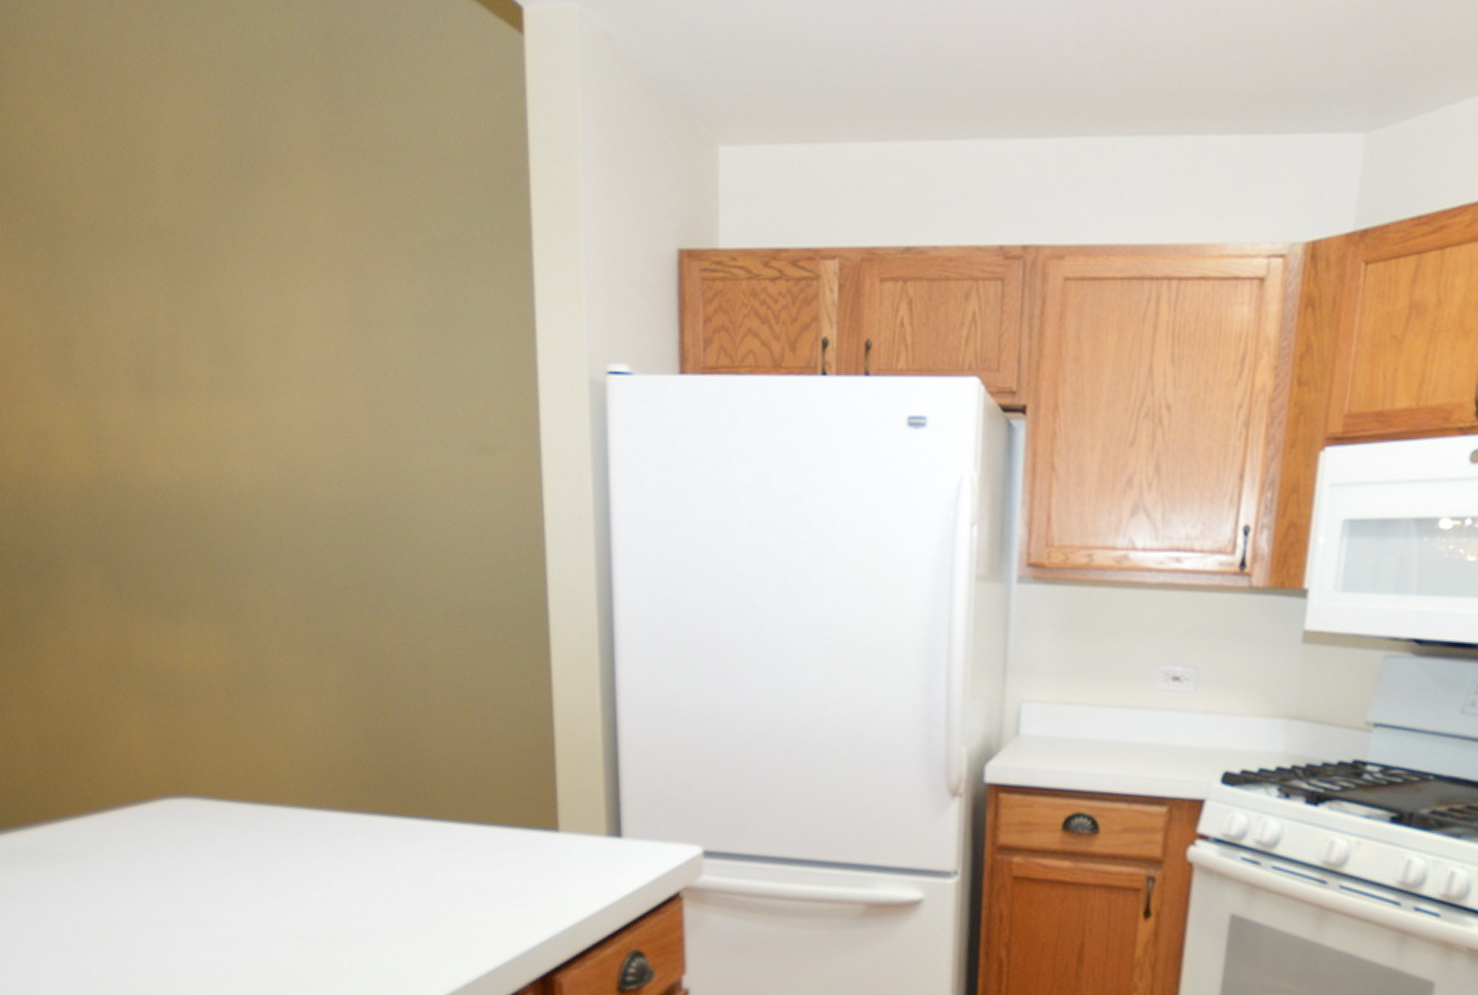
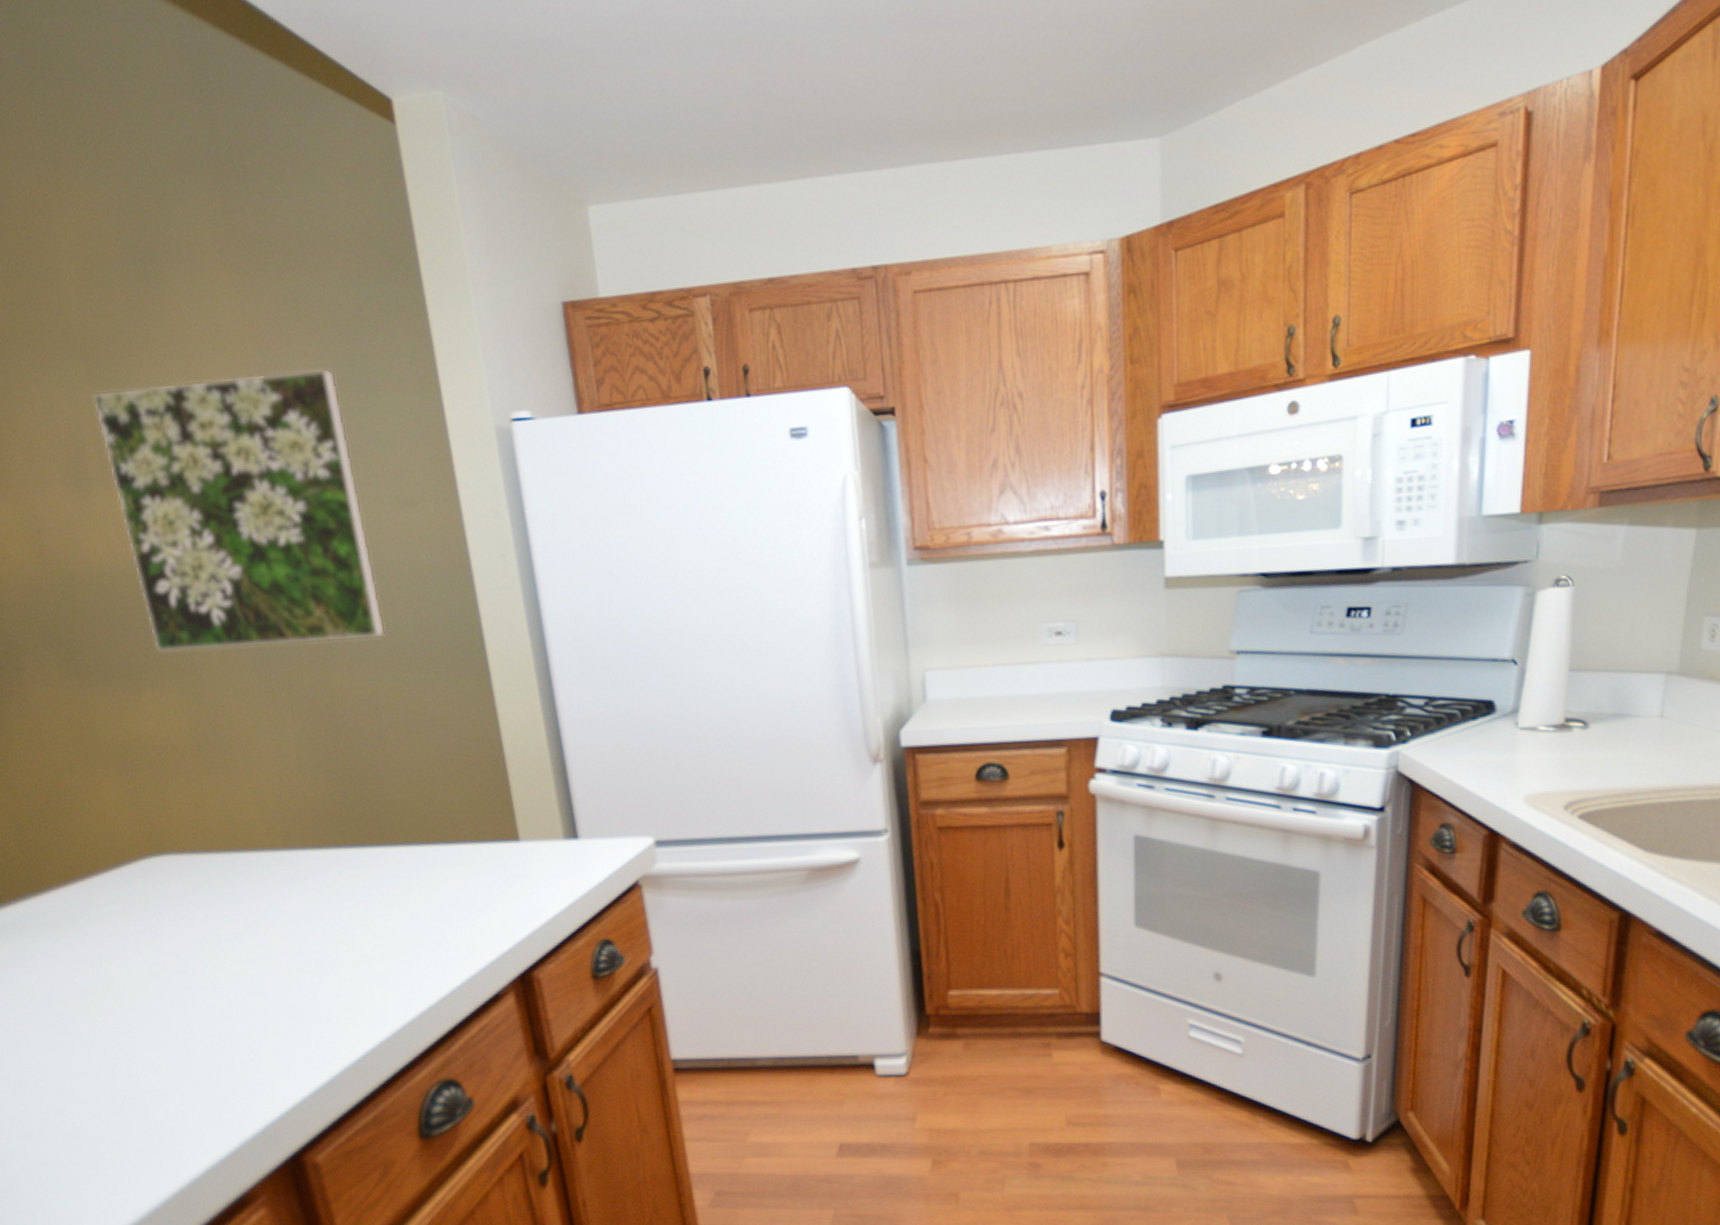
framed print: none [169,293,445,593] -> present [92,368,386,653]

